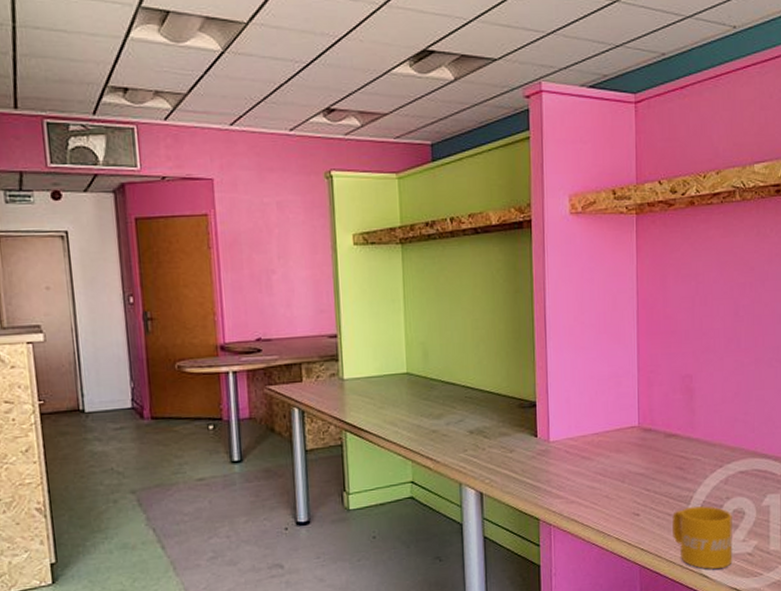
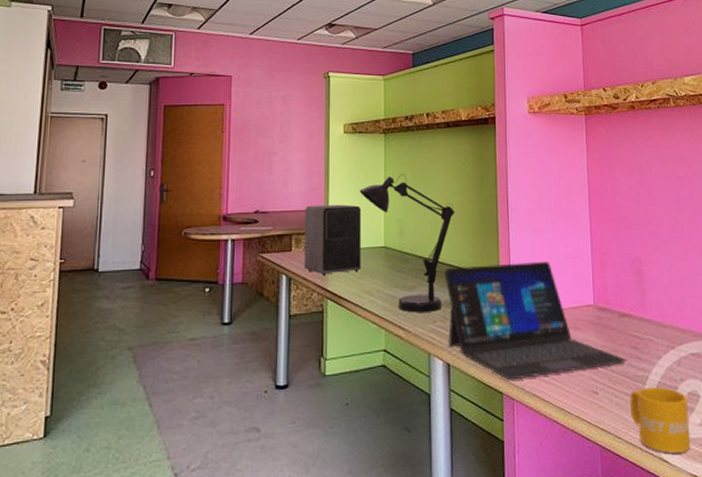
speaker: none [314,327,382,407] -> present [305,204,362,276]
desk lamp: none [375,290,486,442] -> present [359,174,455,312]
laptop: none [475,382,672,506] -> present [444,261,628,380]

